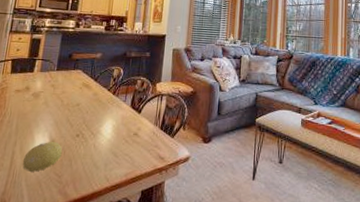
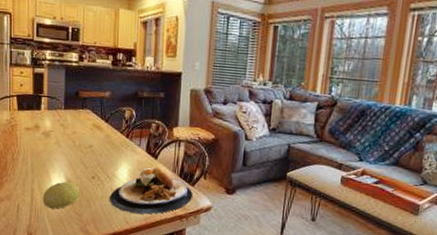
plate: none [92,121,172,170] -> present [110,167,192,215]

